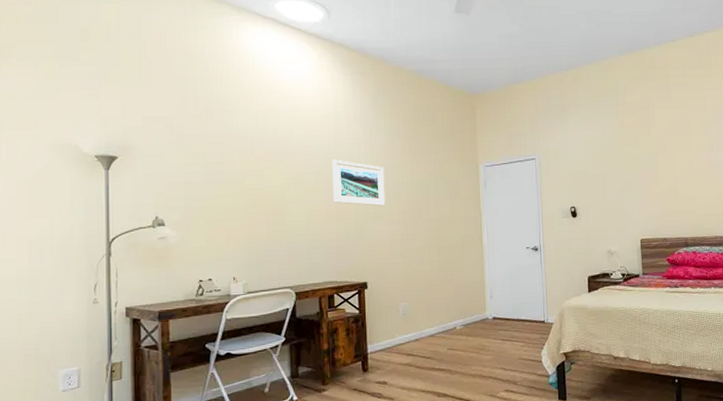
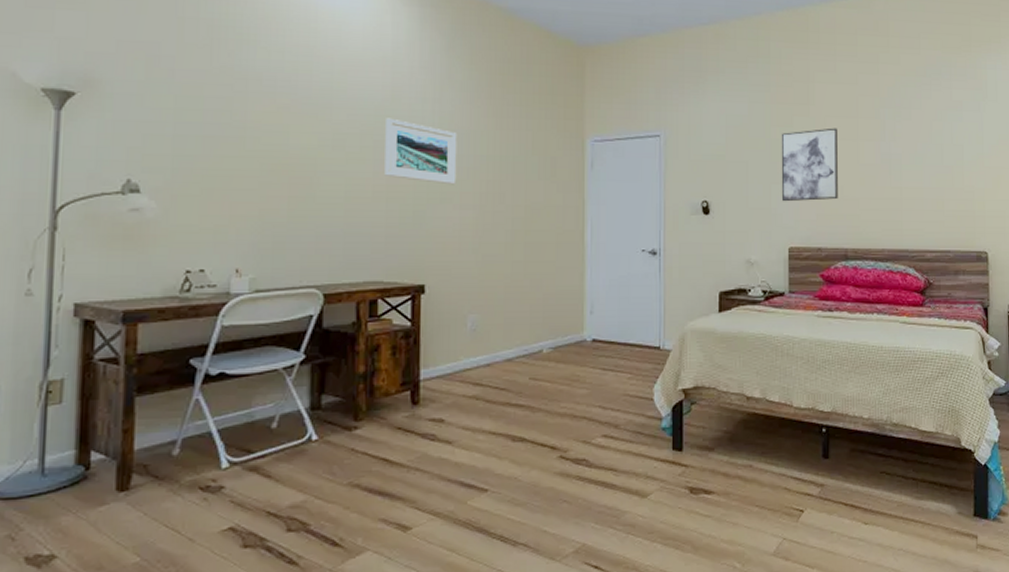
wall art: none [629,143,678,204] -> present [781,127,838,202]

